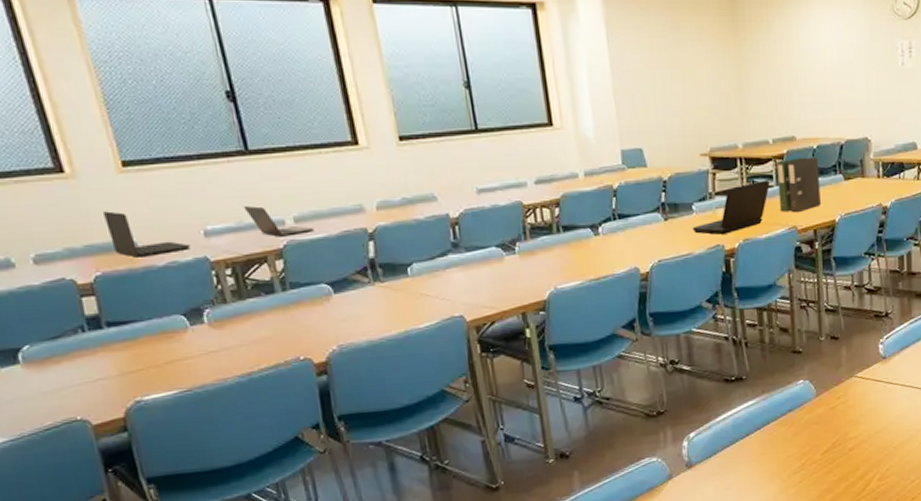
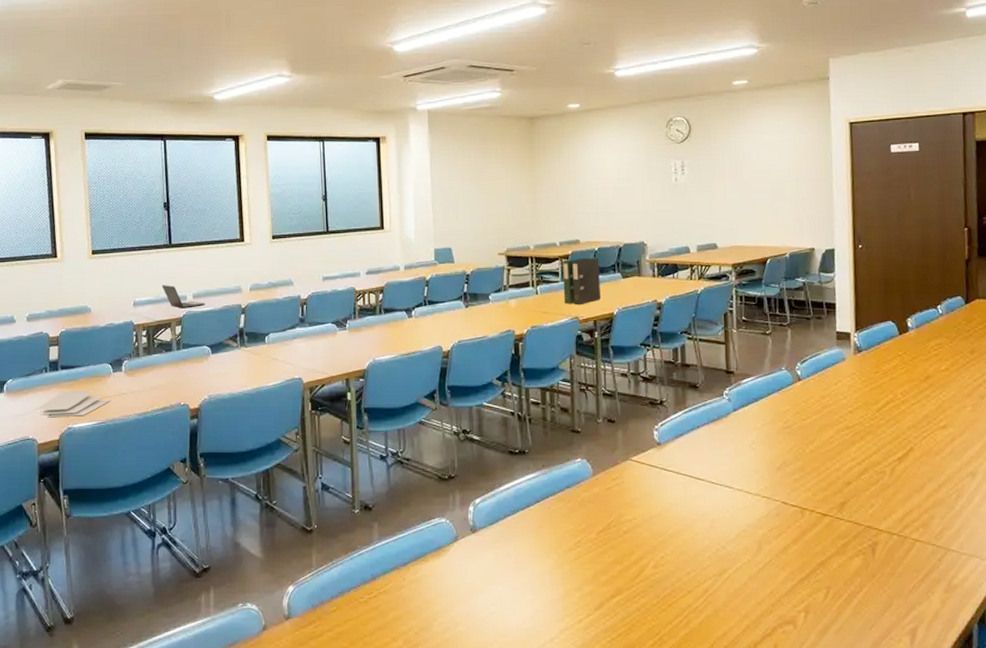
papers: none [72,350,194,391] -> present [32,390,111,418]
laptop: present [103,211,190,258] -> none [74,285,123,319]
laptop: present [692,180,770,235] -> none [488,276,556,321]

